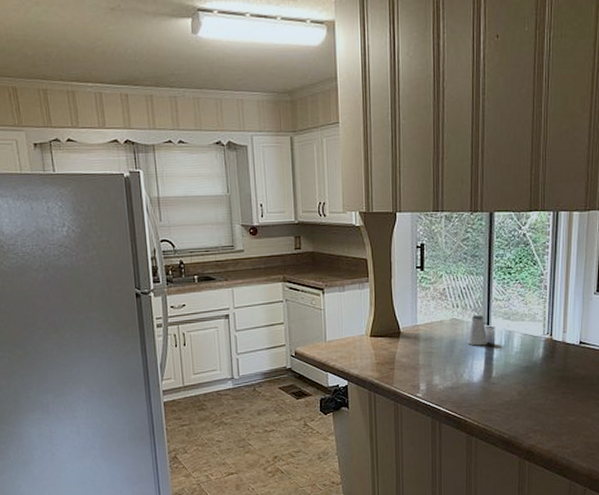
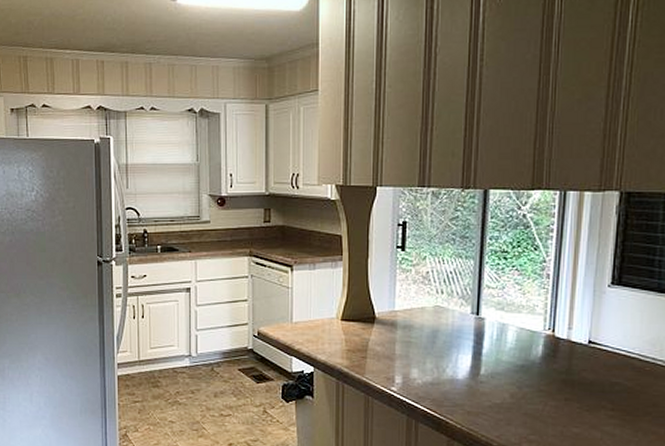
saltshaker: present [467,314,488,346] -> none [451,303,477,338]

